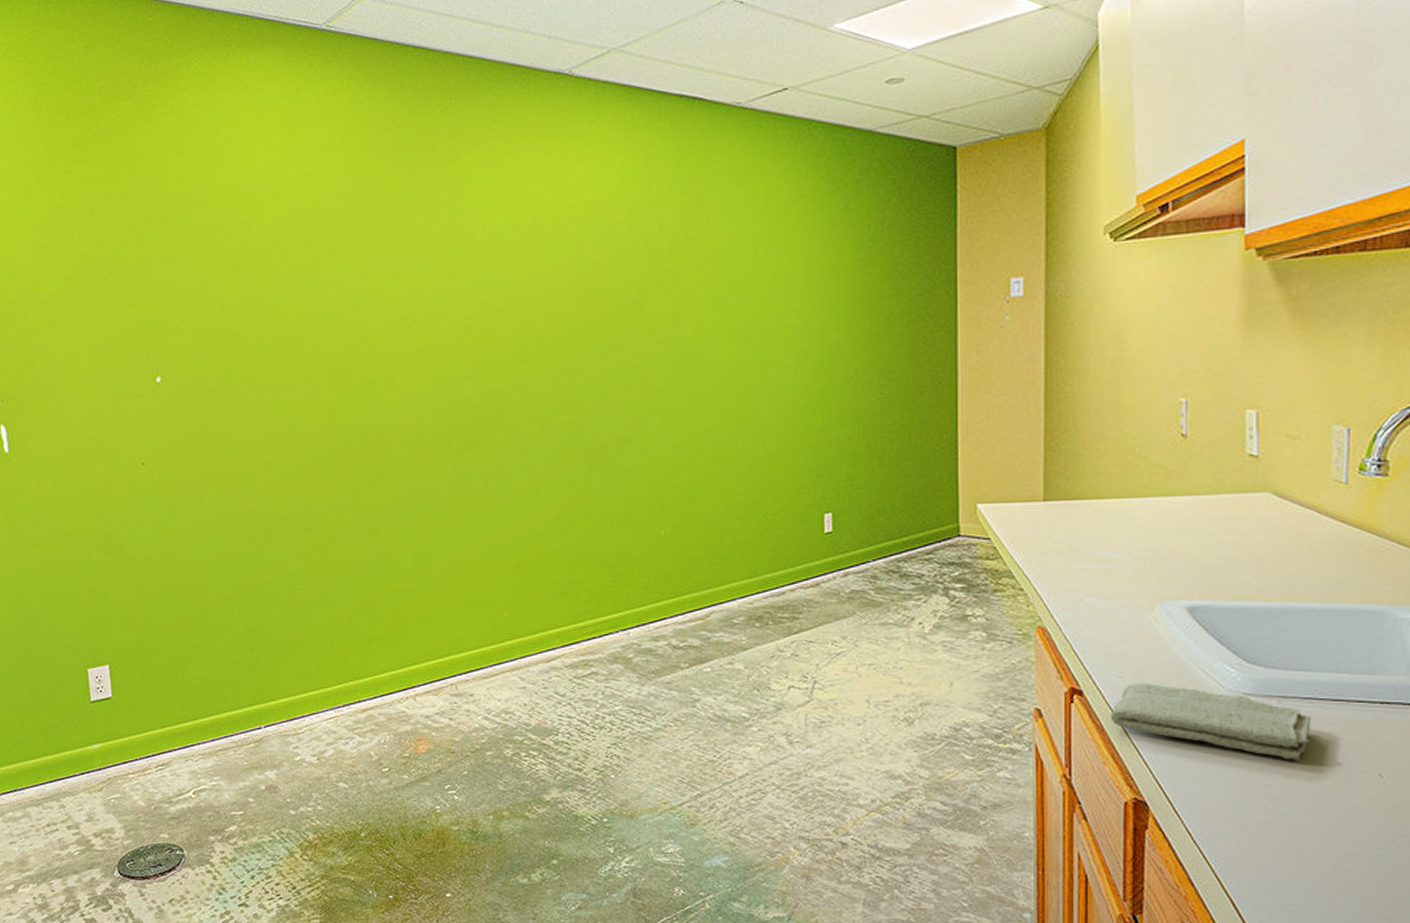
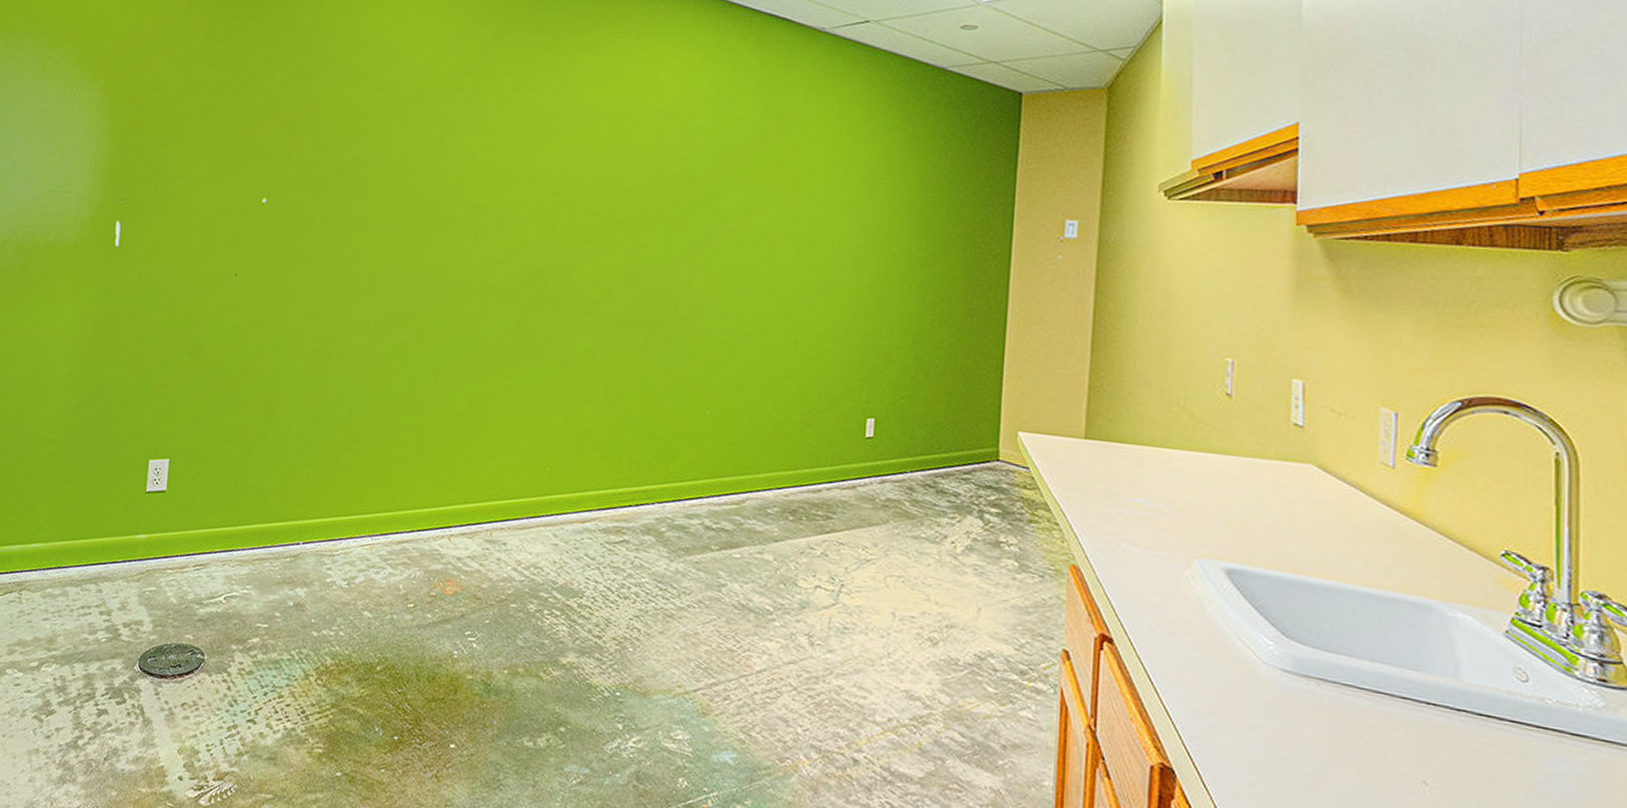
washcloth: present [1110,683,1311,761] -> none [1140,639,1351,752]

